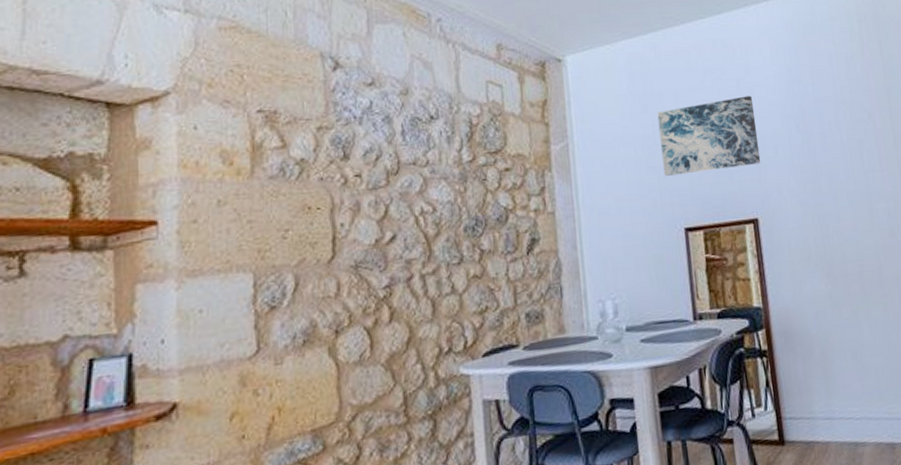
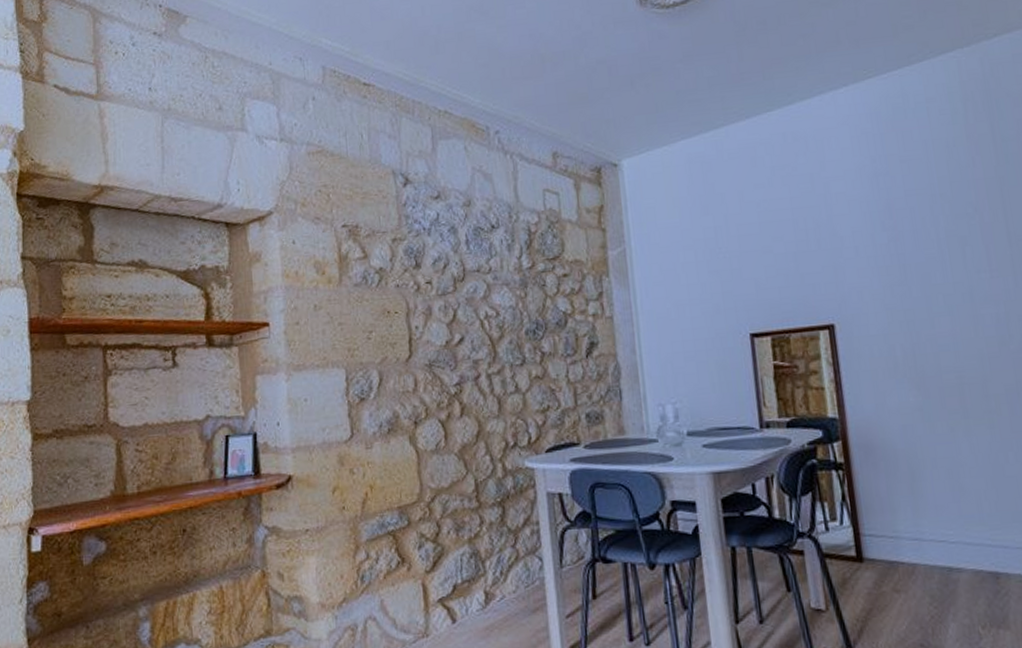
wall art: present [657,95,761,176] -> none [719,192,838,280]

